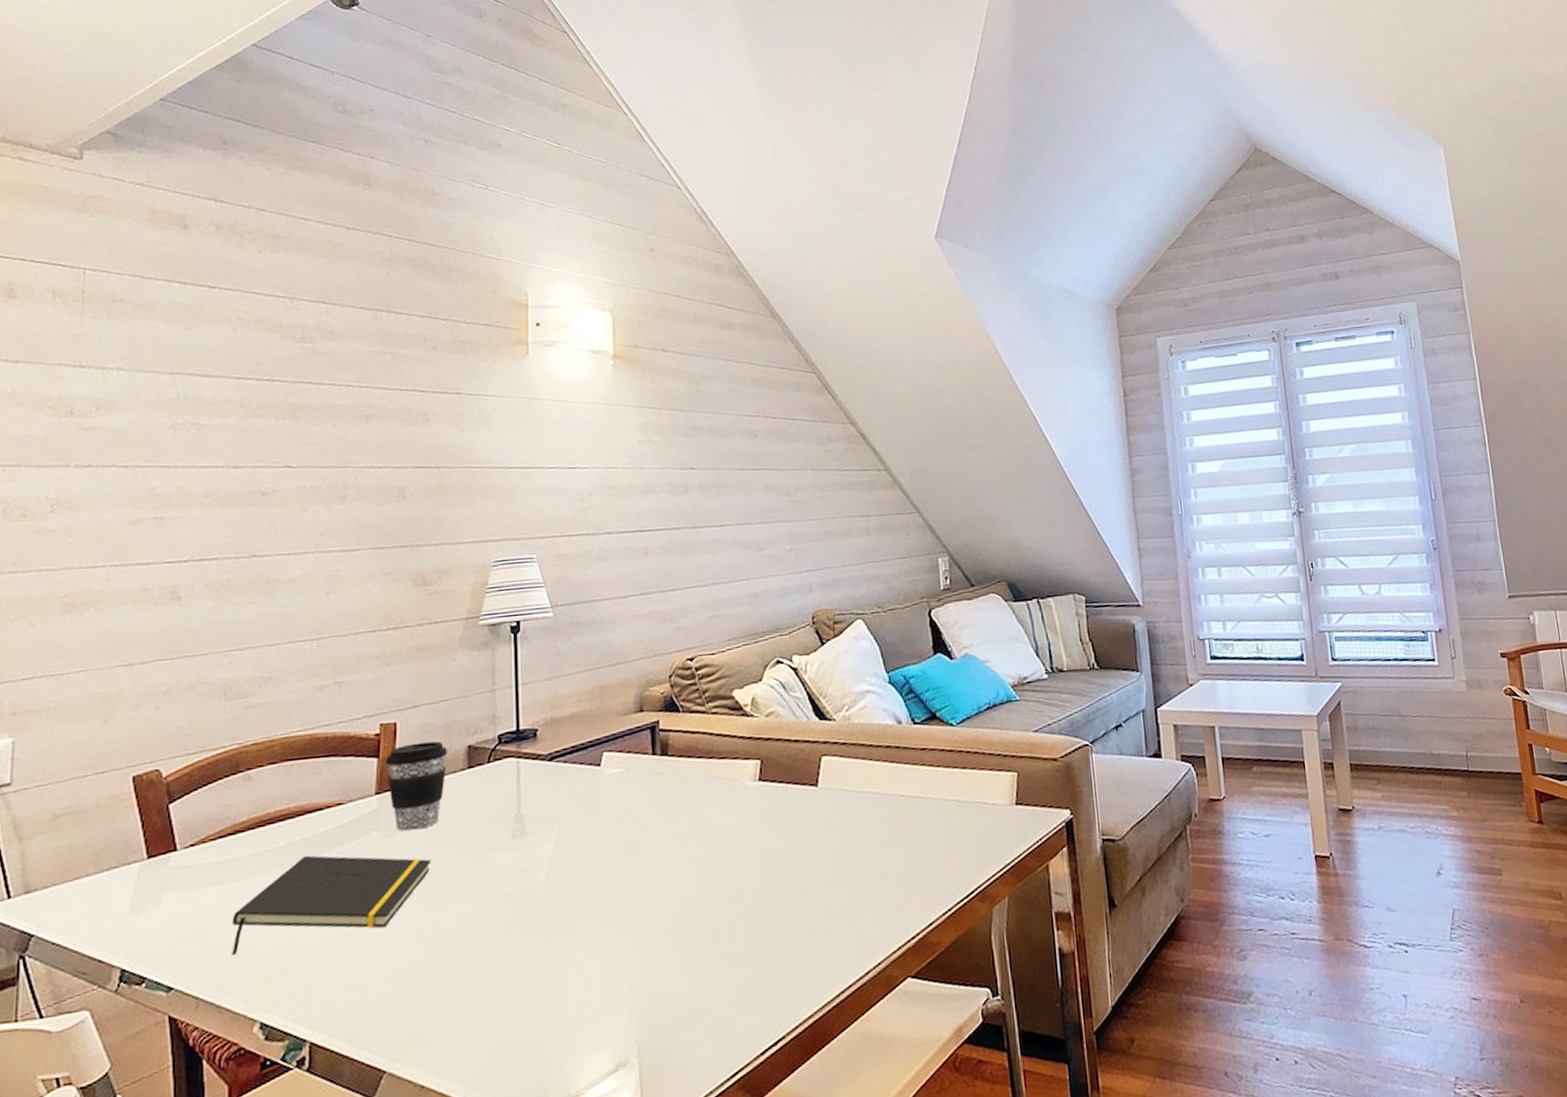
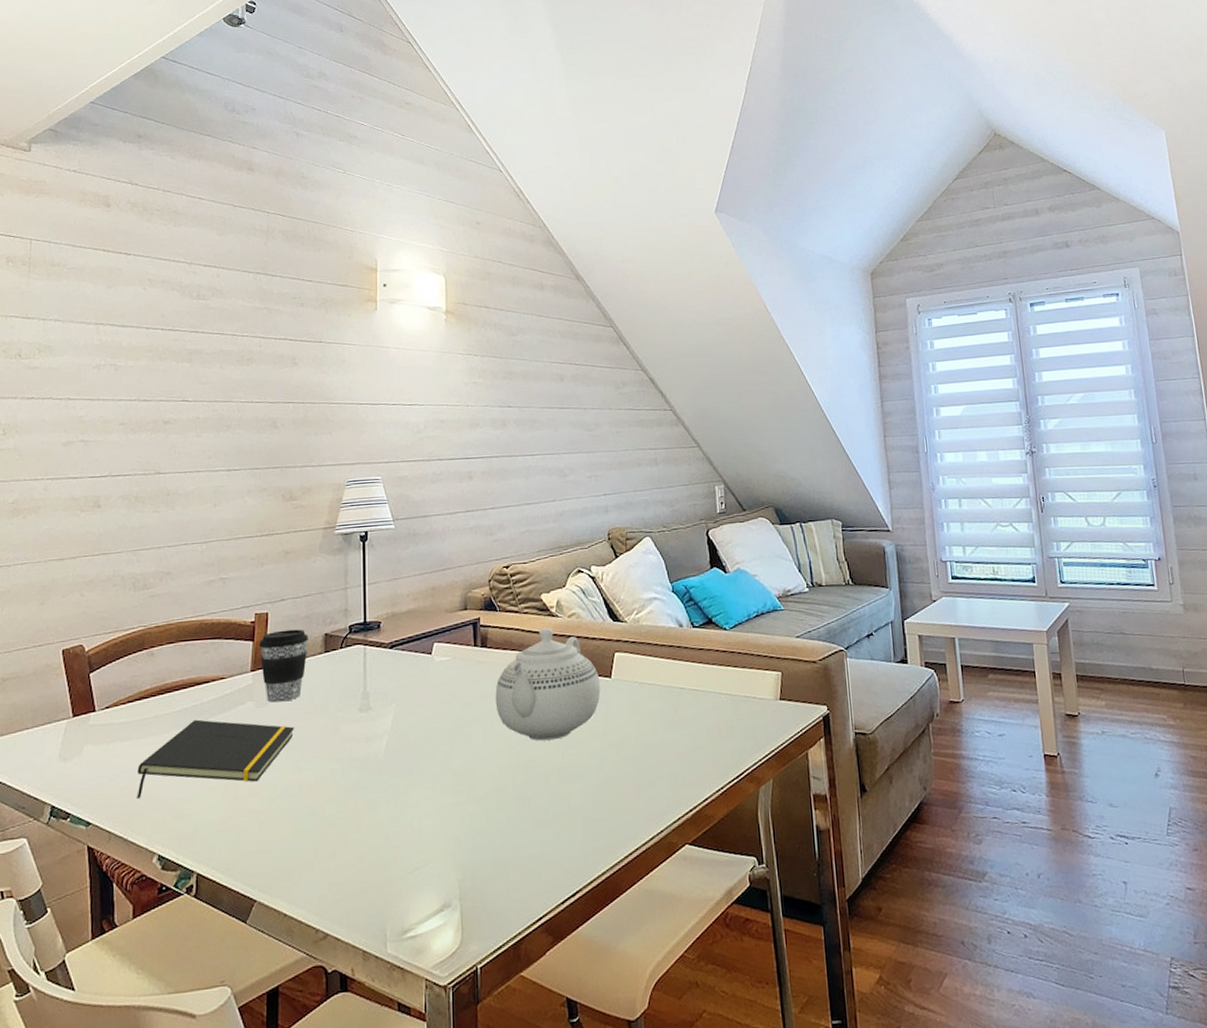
teapot: none [678,730,805,865] -> present [495,628,601,741]

